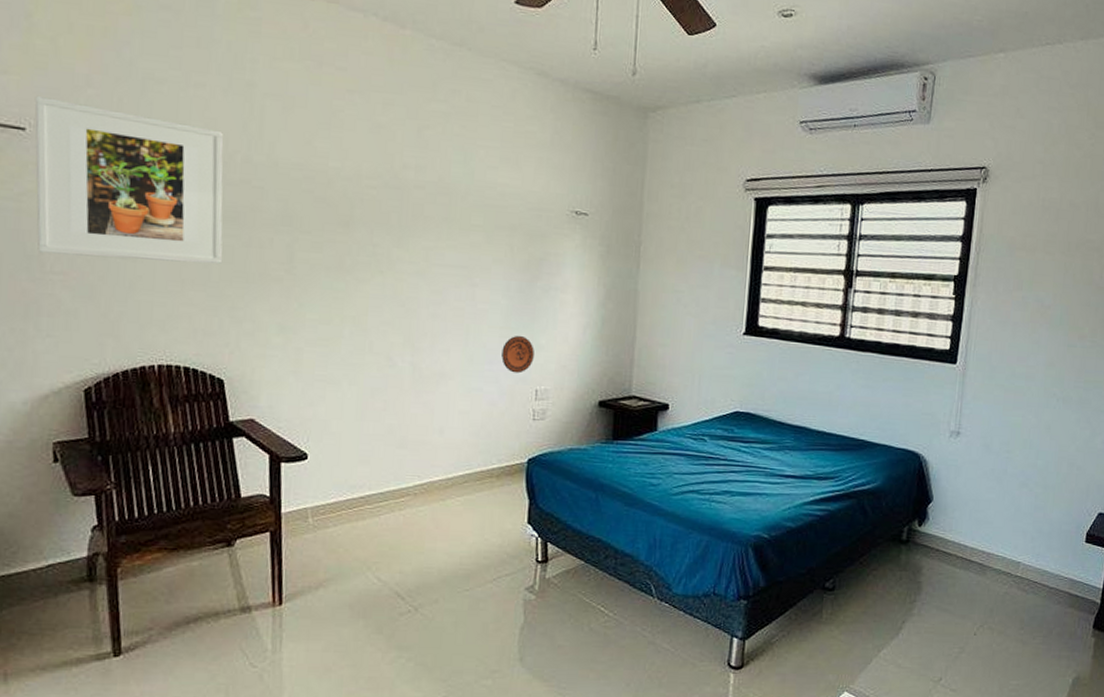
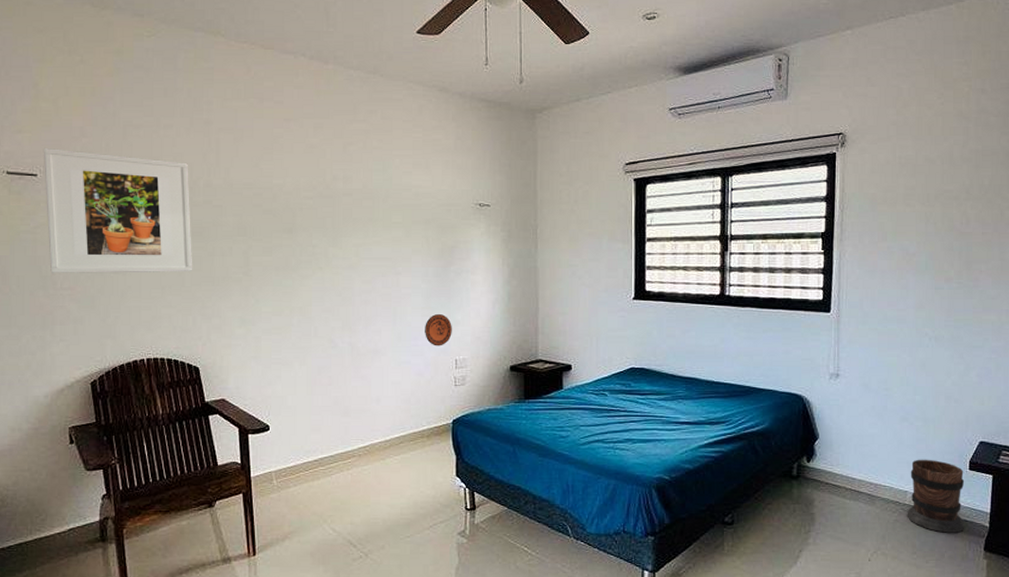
wooden barrel: none [1017,528,1080,609] -> present [907,459,965,533]

